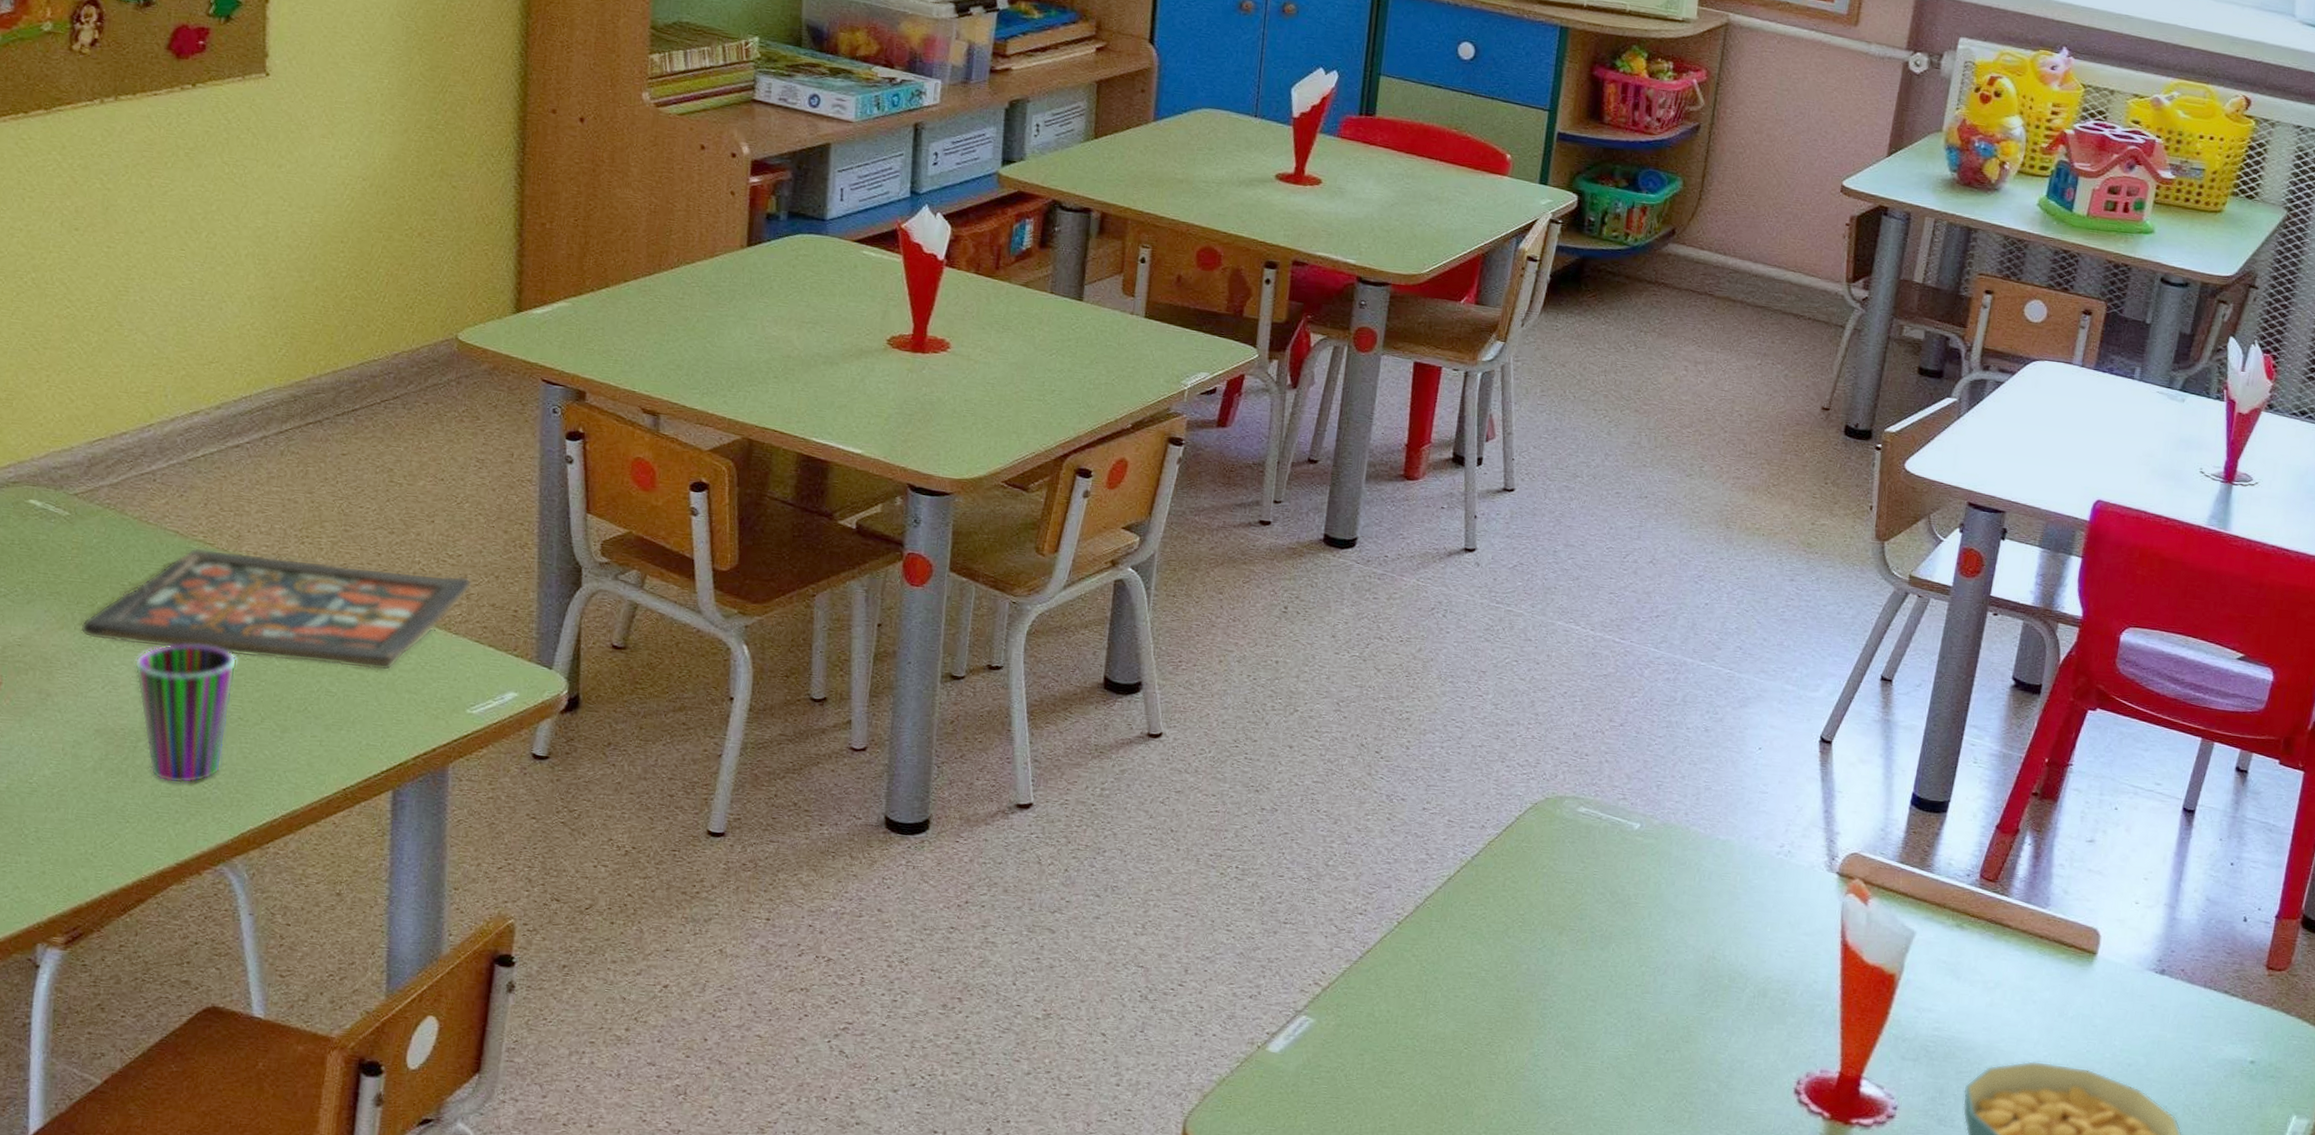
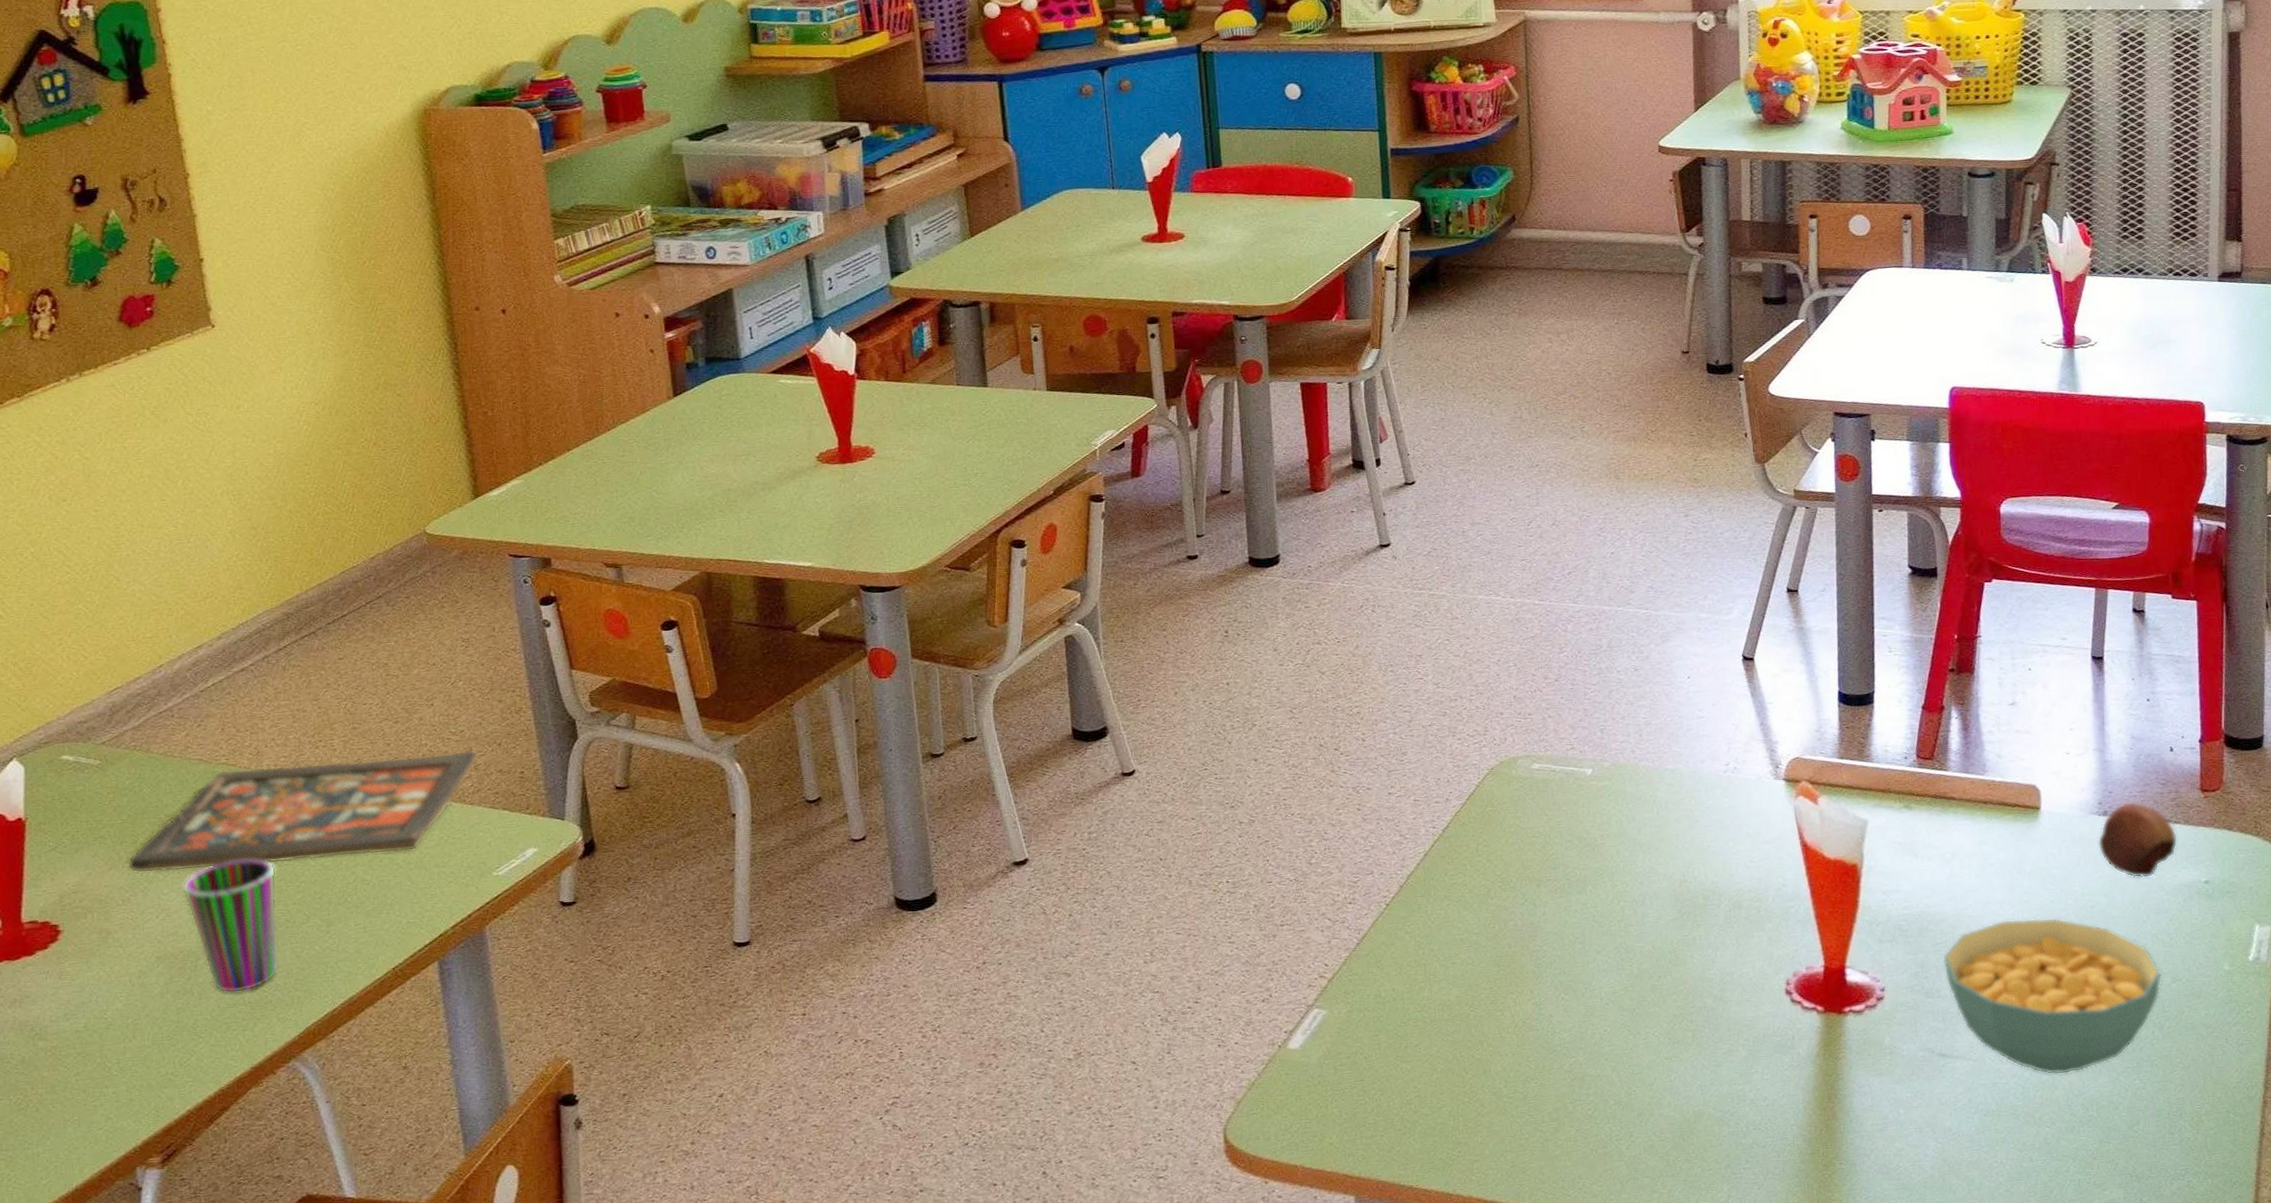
apple: none [2148,964,2232,1047] -> present [2097,801,2178,879]

